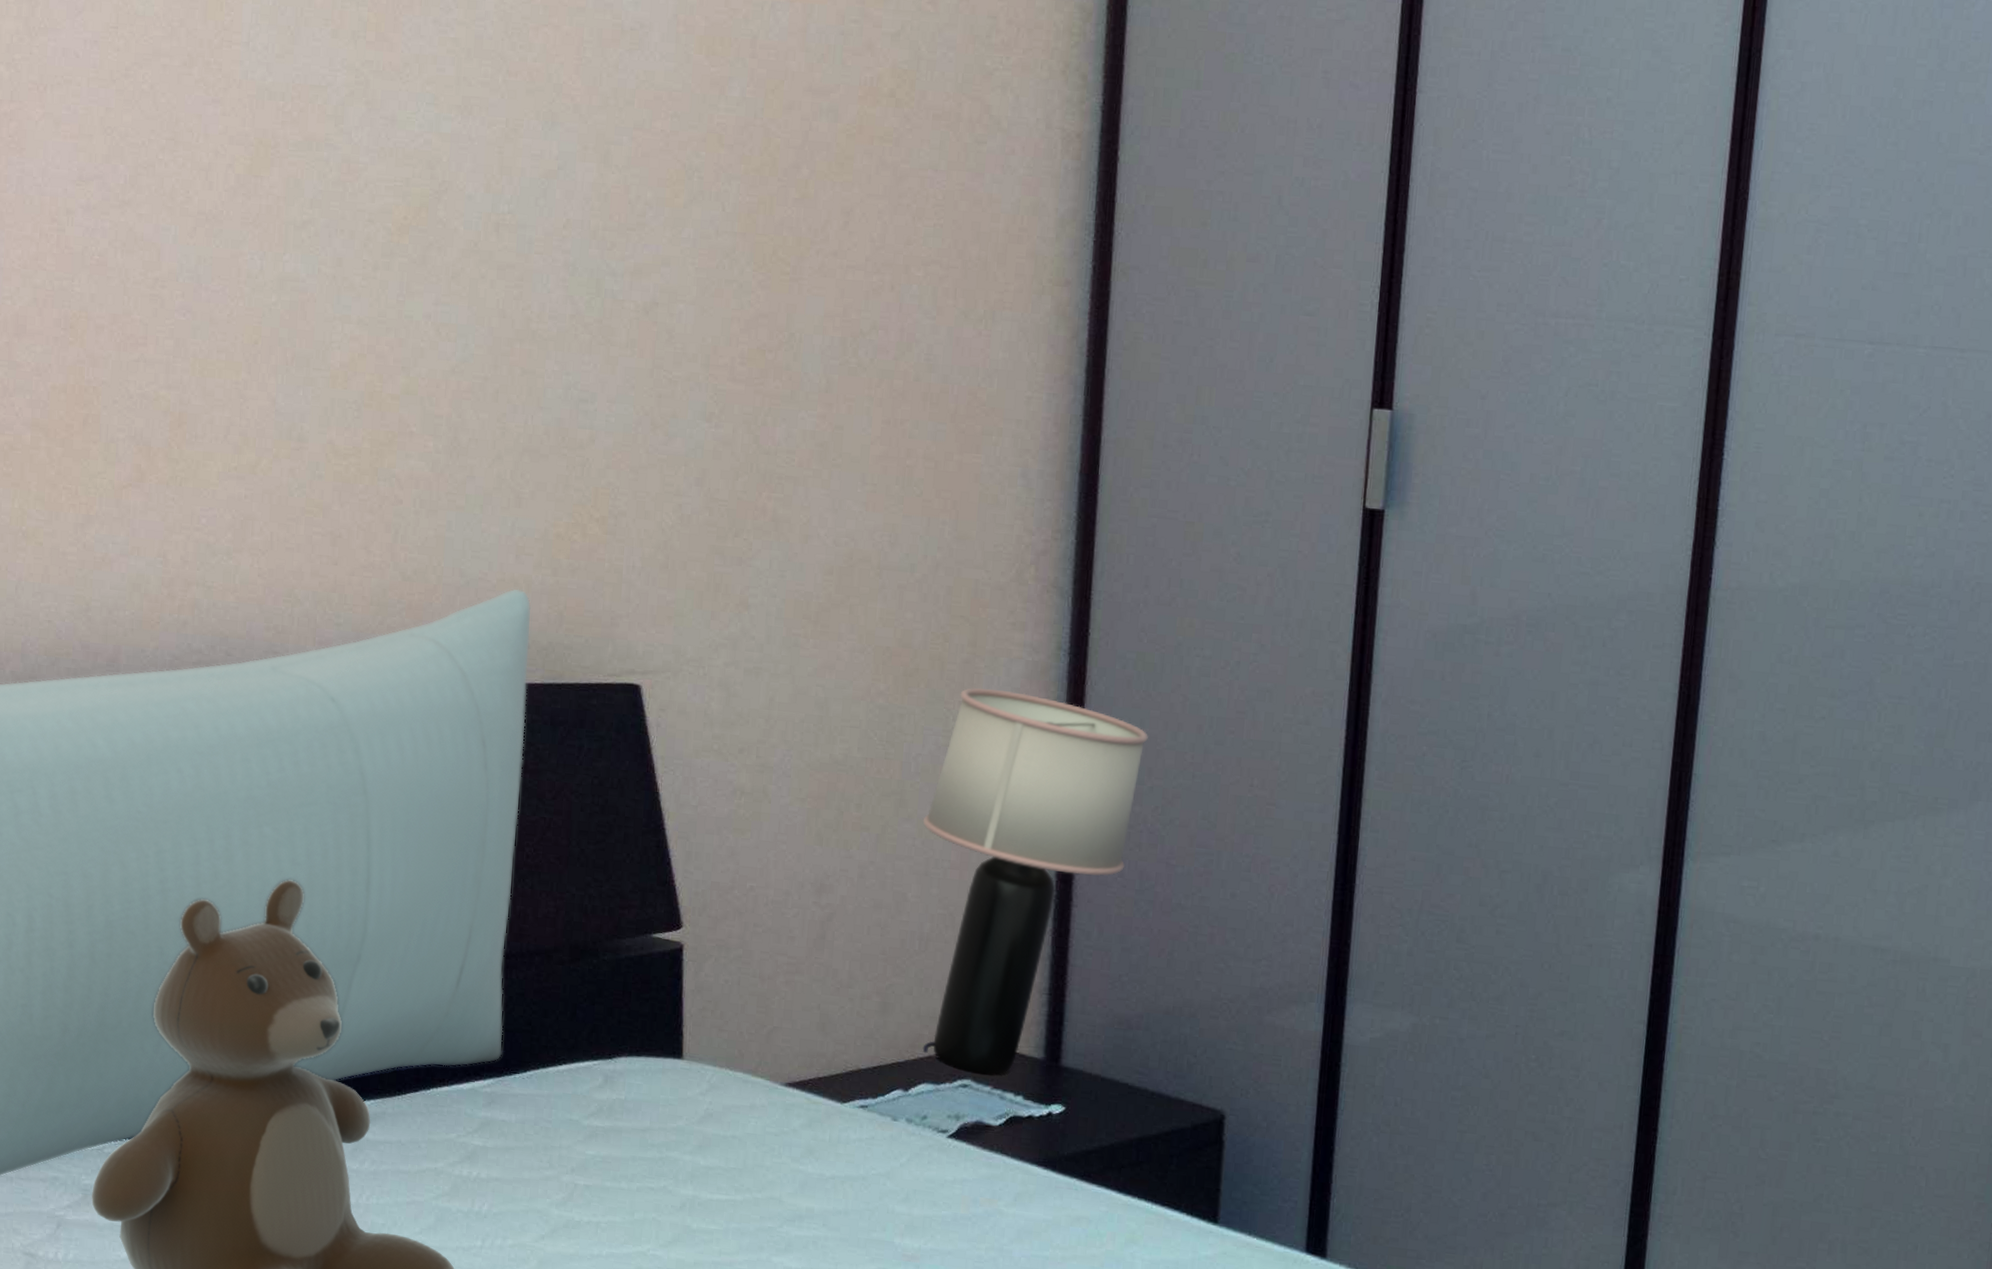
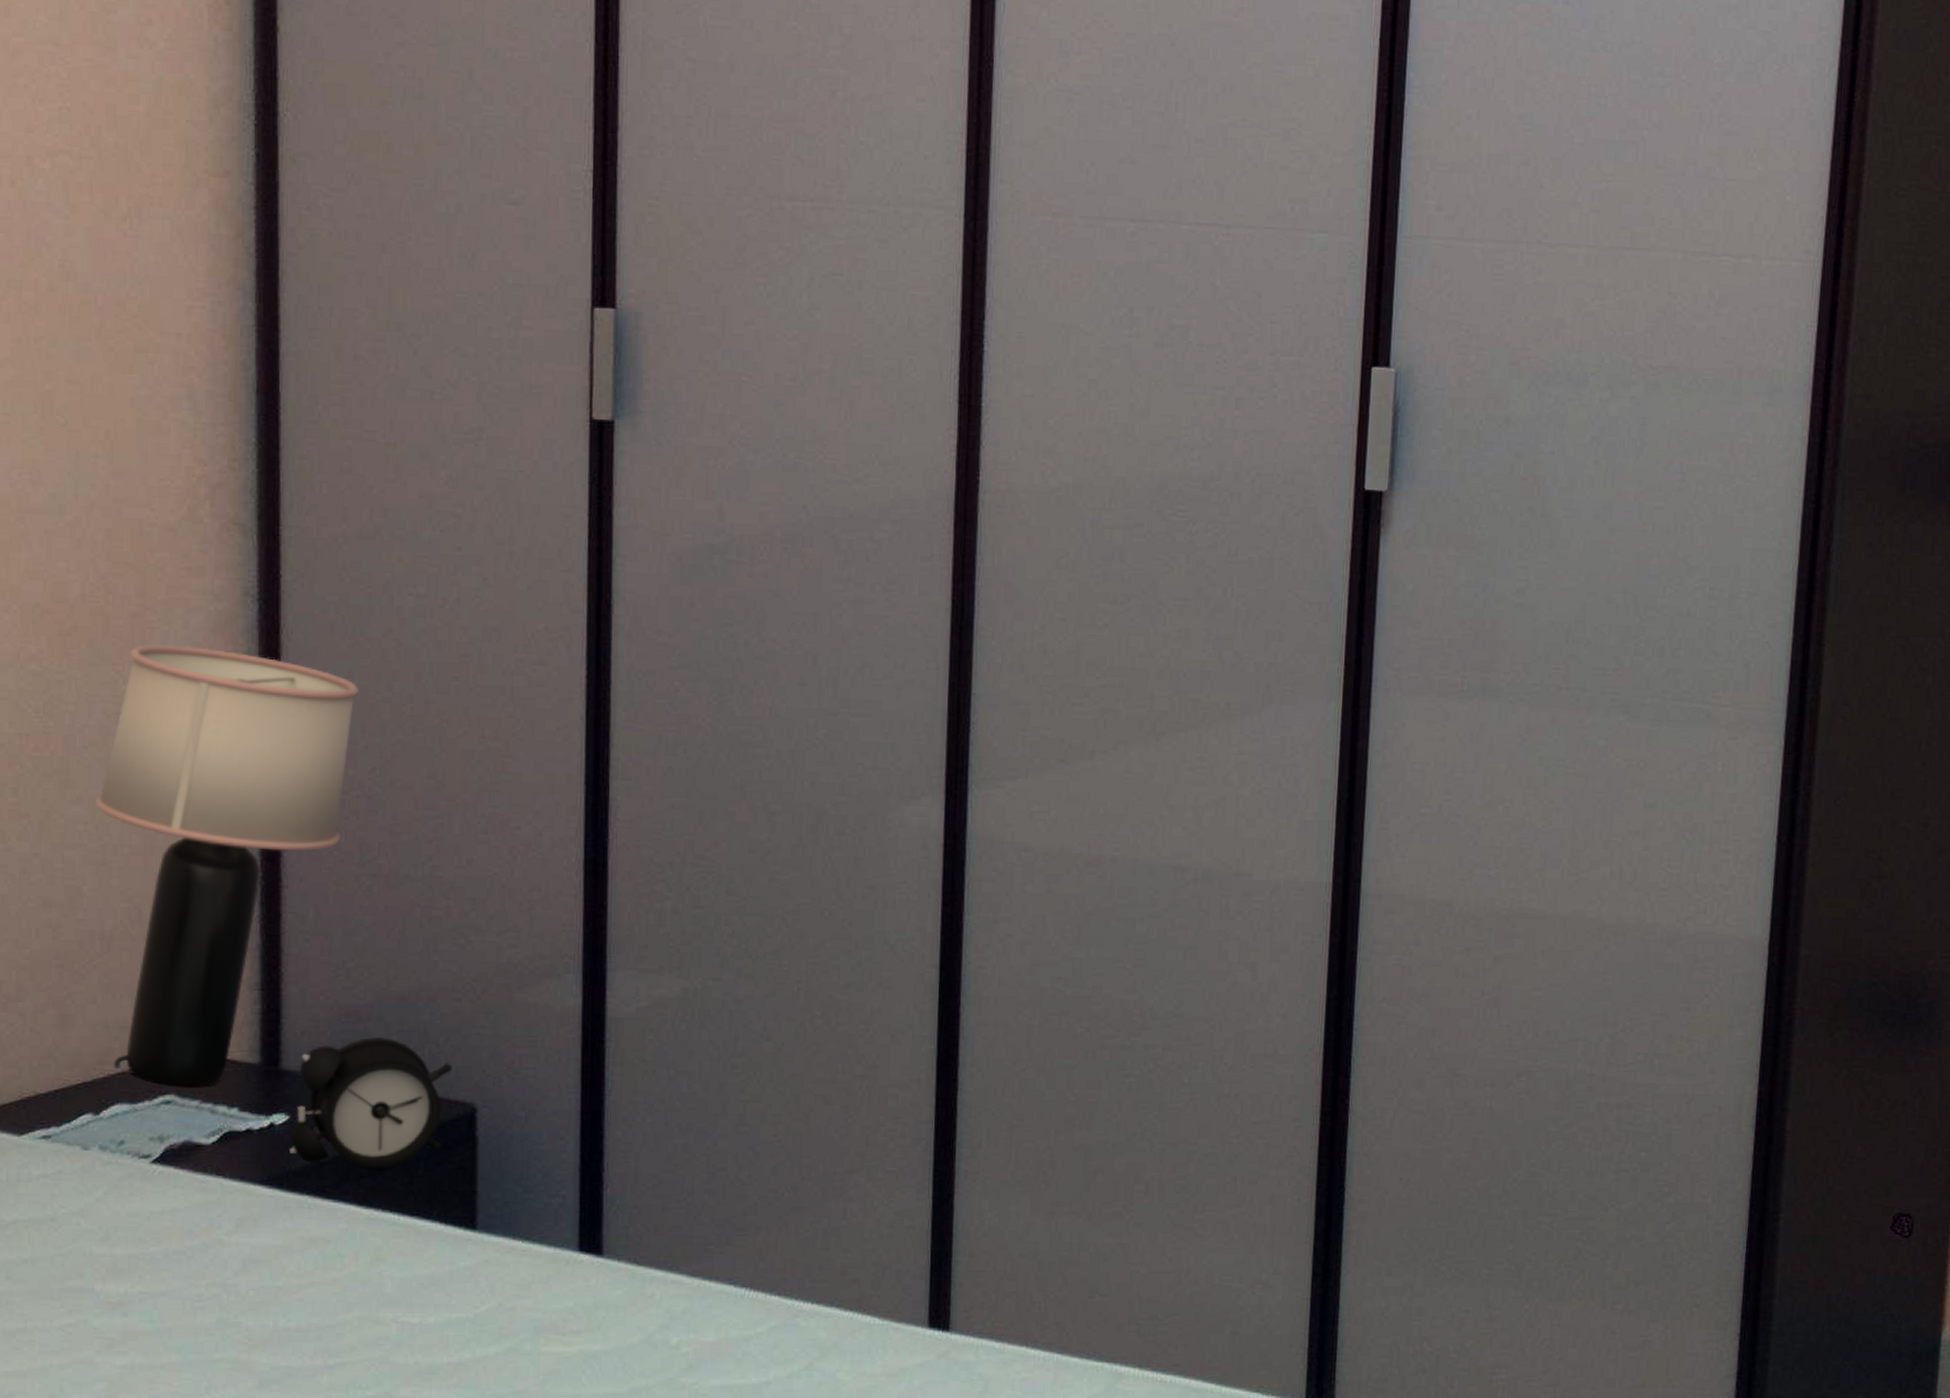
alarm clock: none [1063,1044,1207,1162] -> present [289,1037,453,1169]

